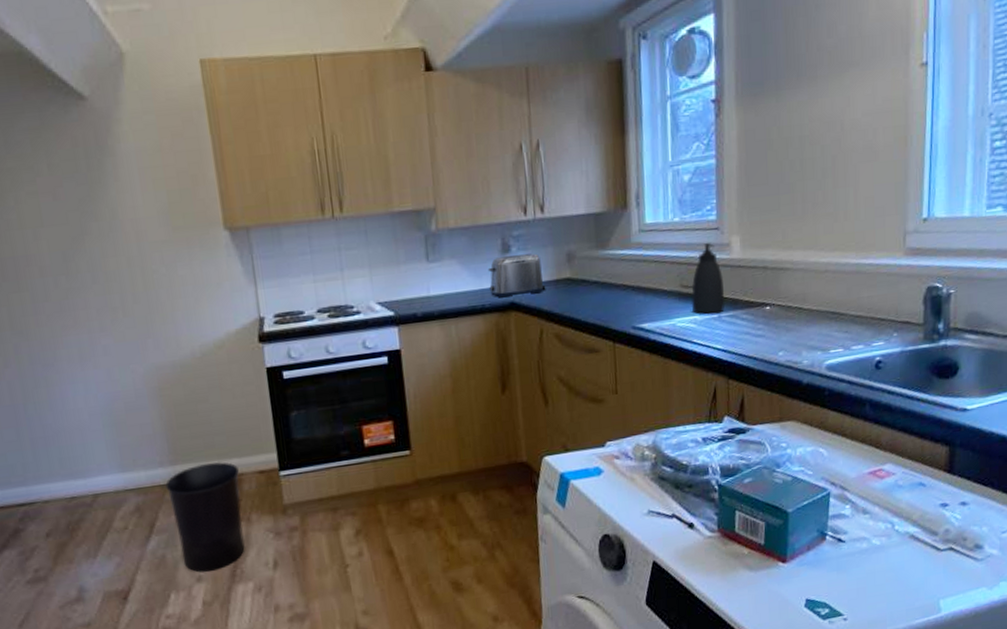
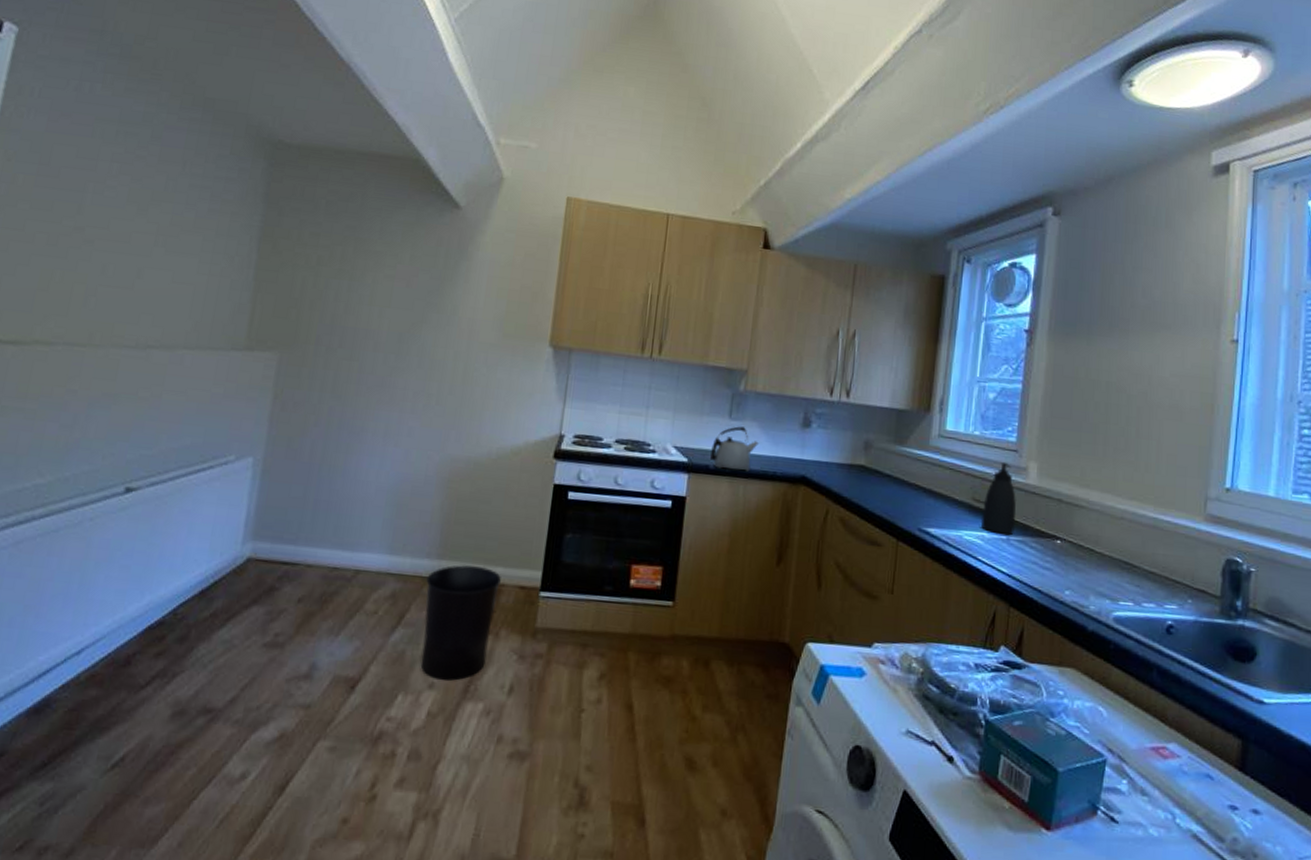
kettle: none [415,267,462,314] -> present [709,426,759,472]
toaster: present [487,253,547,298] -> none [783,430,840,474]

